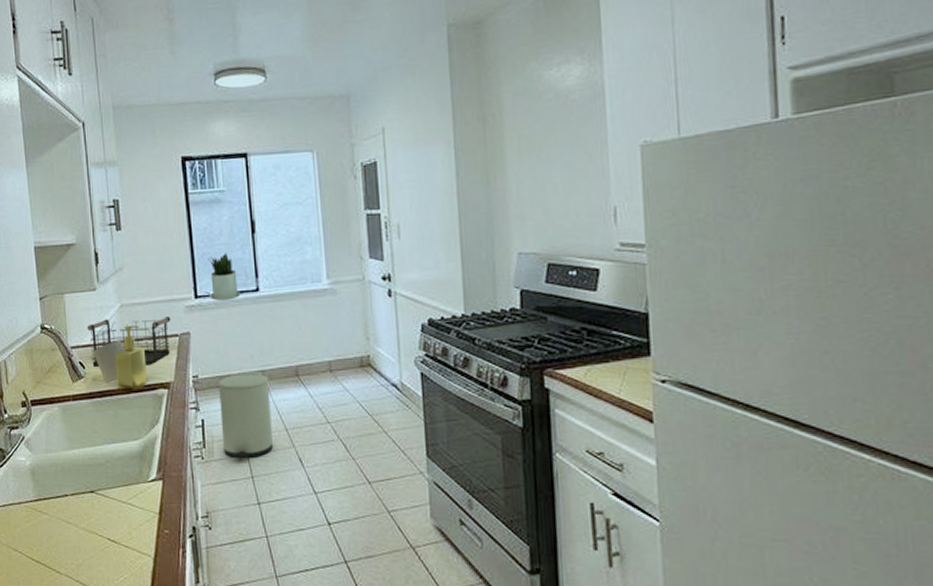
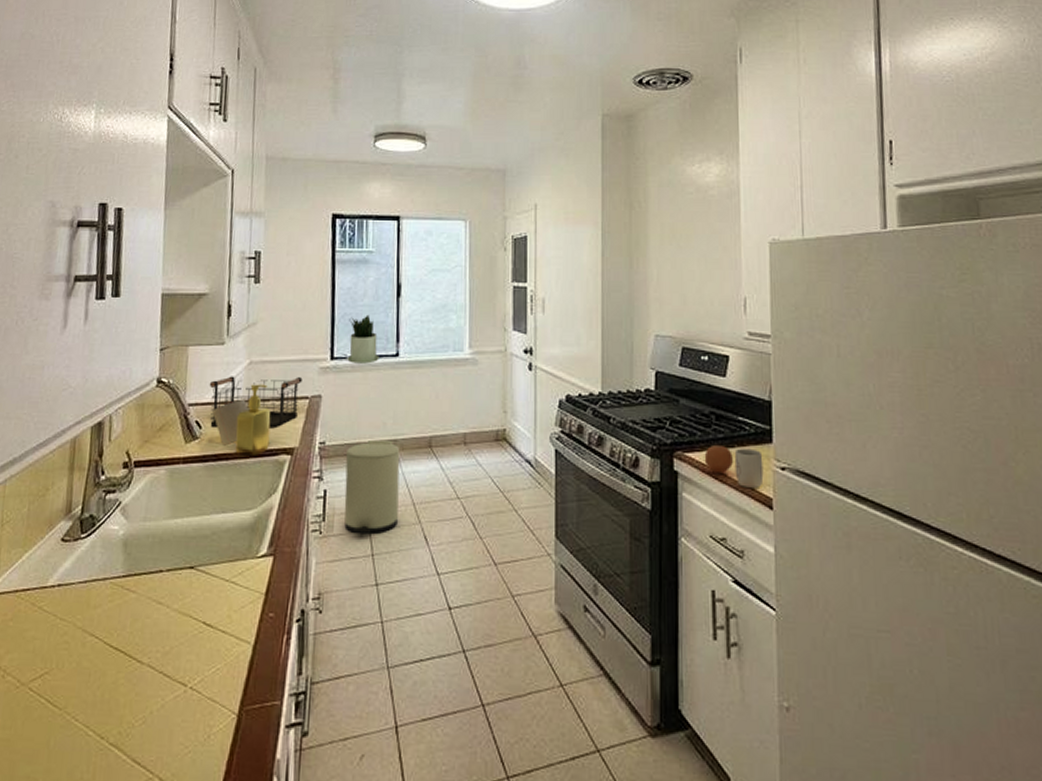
fruit: none [576,360,608,389] -> present [704,444,733,474]
mug: none [609,362,642,403] -> present [734,448,764,489]

